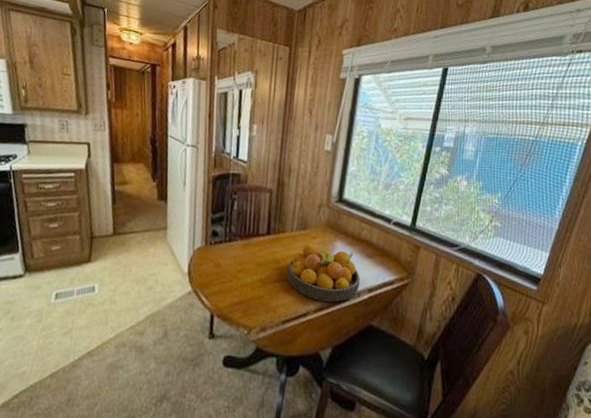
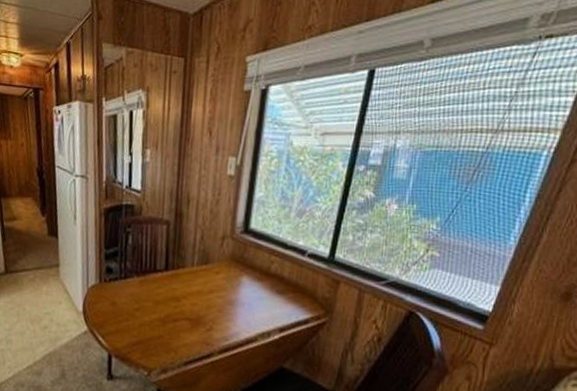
fruit bowl: present [287,242,361,302] -> none [188,278,271,343]

